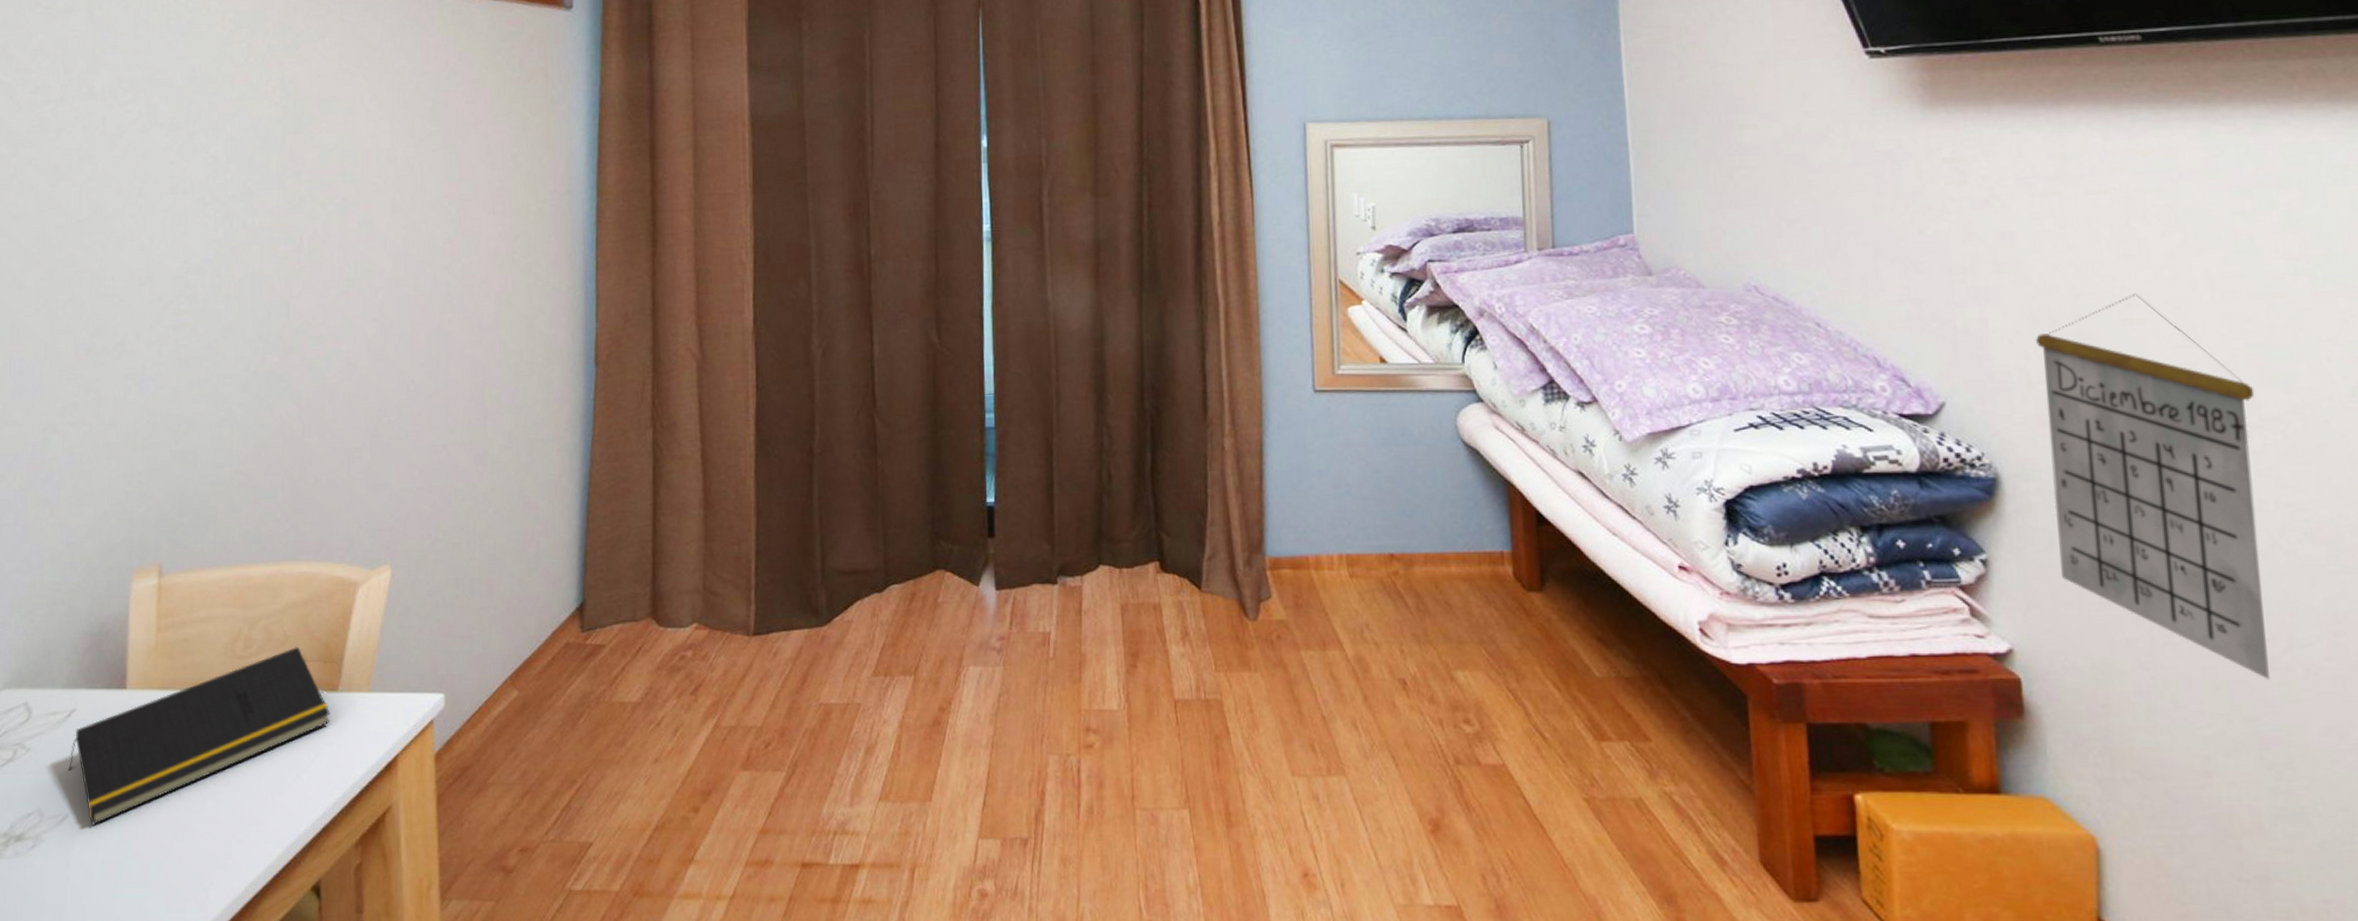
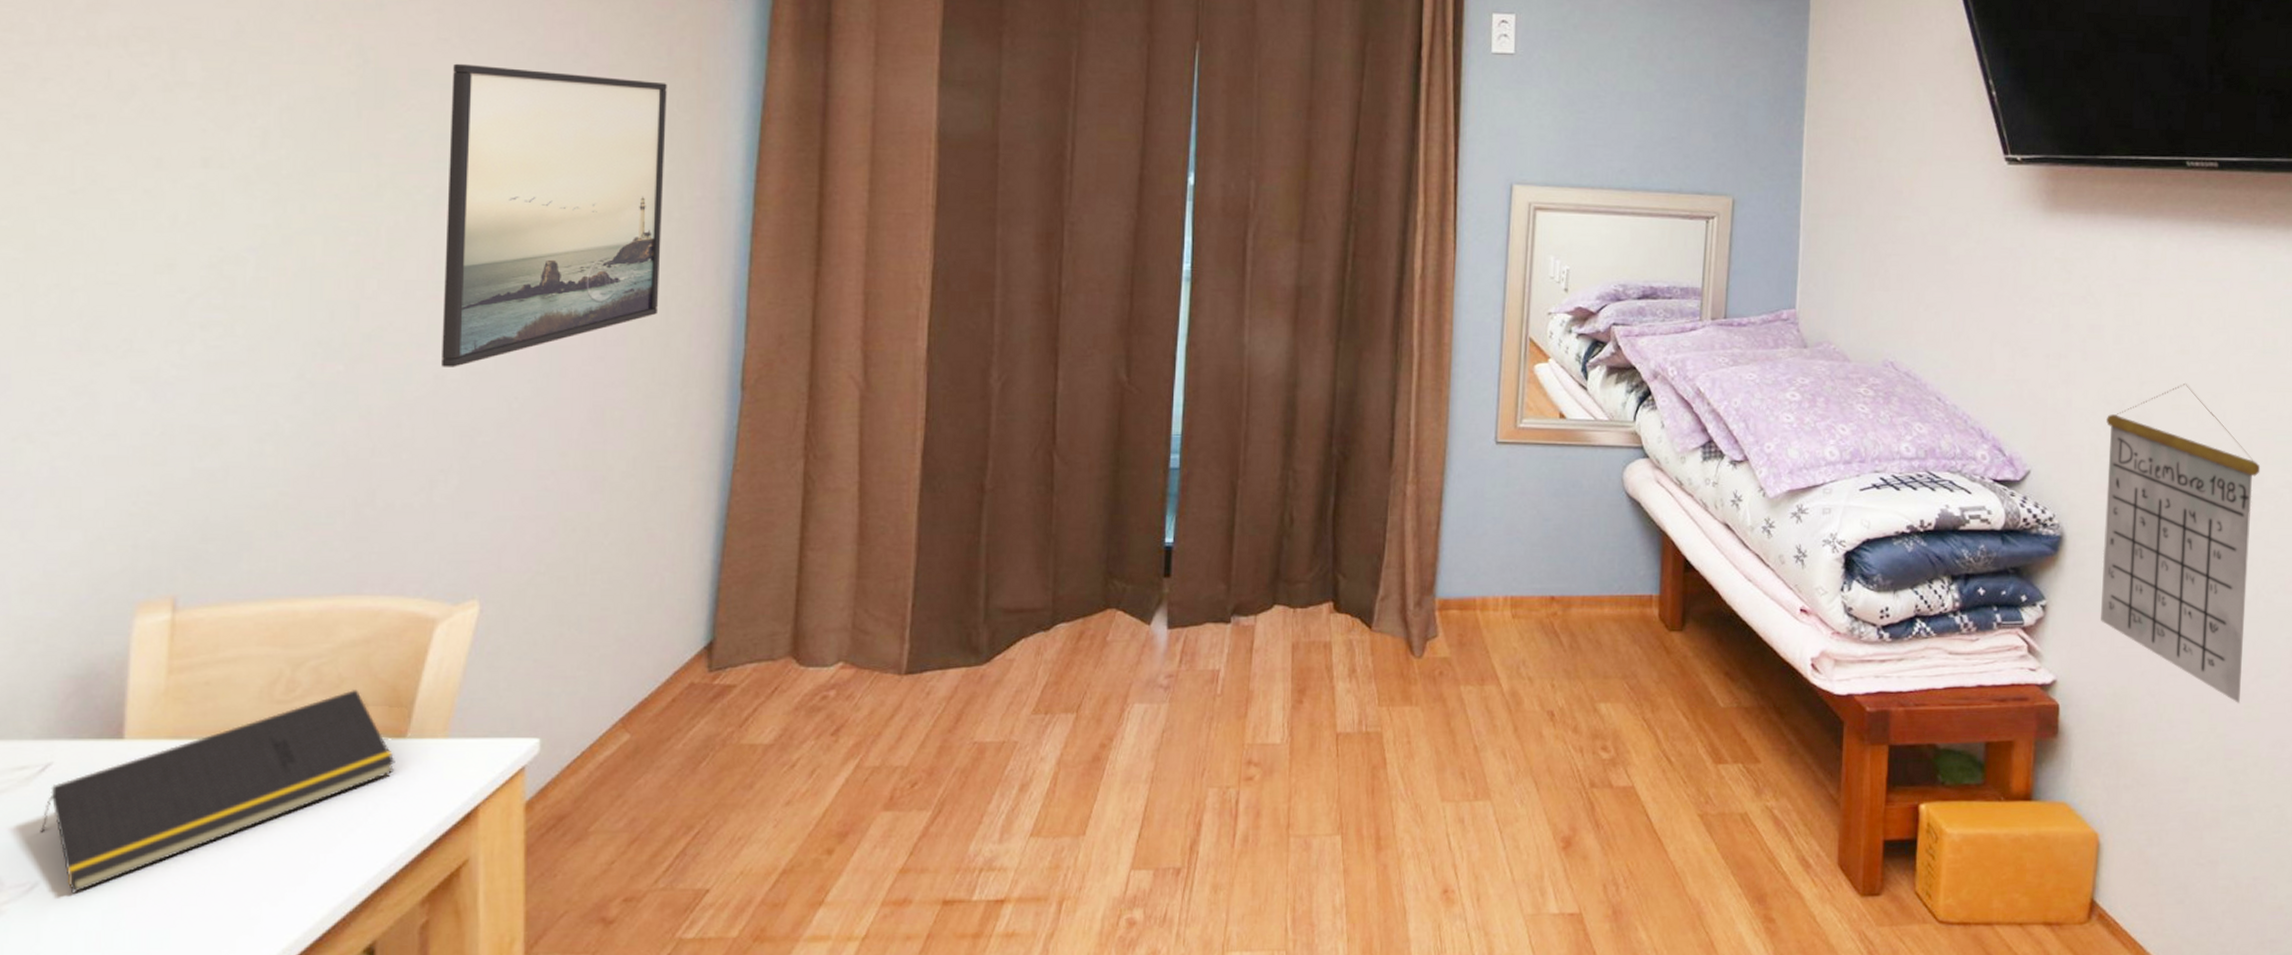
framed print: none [352,88,523,355] -> present [440,63,667,367]

